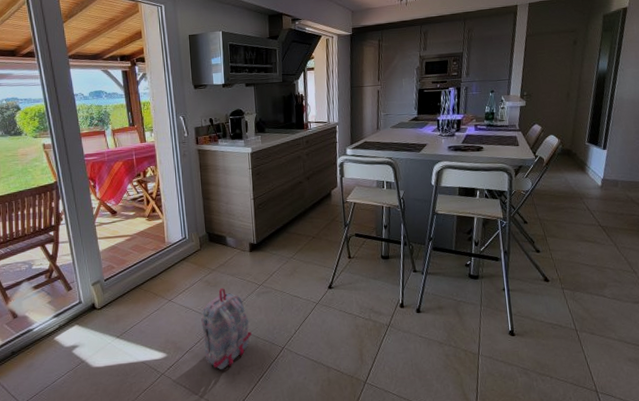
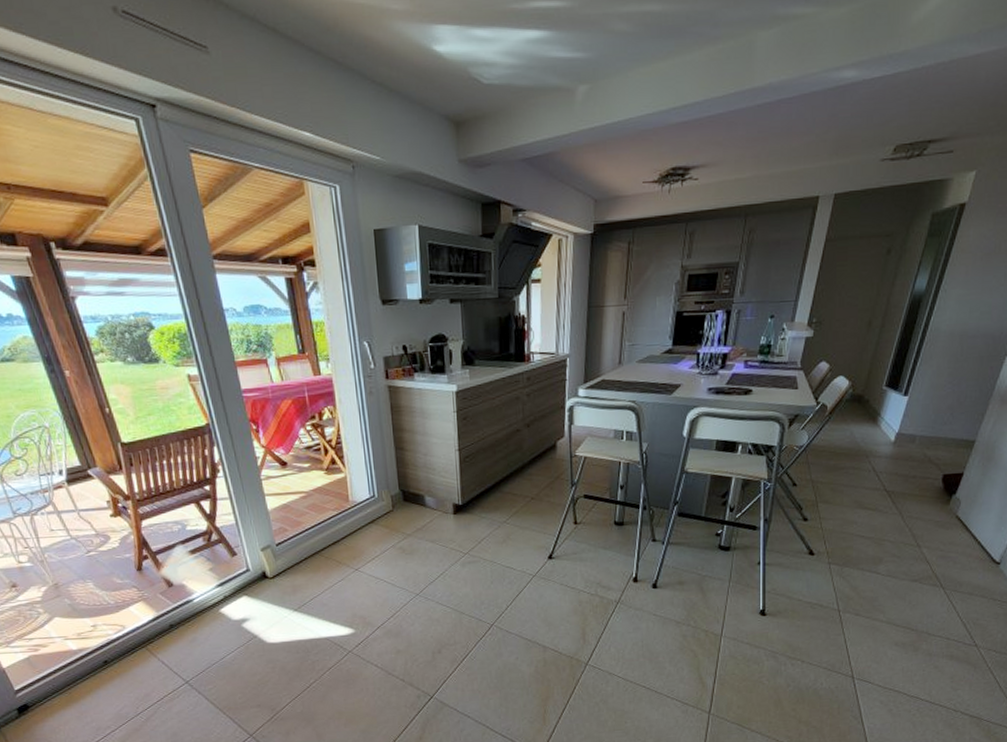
backpack: present [201,288,251,369] -> none [394,556,455,647]

